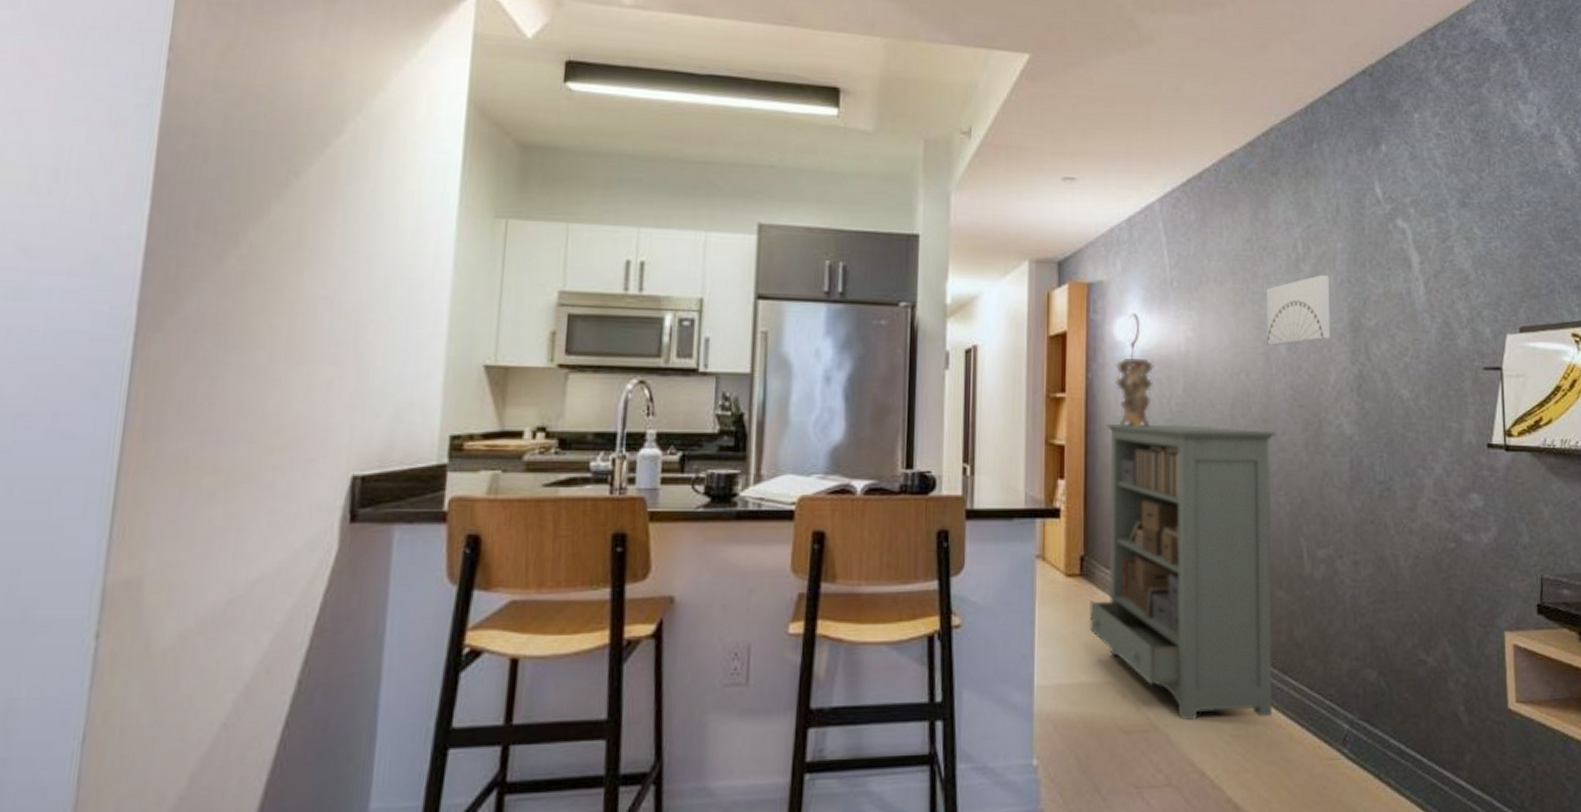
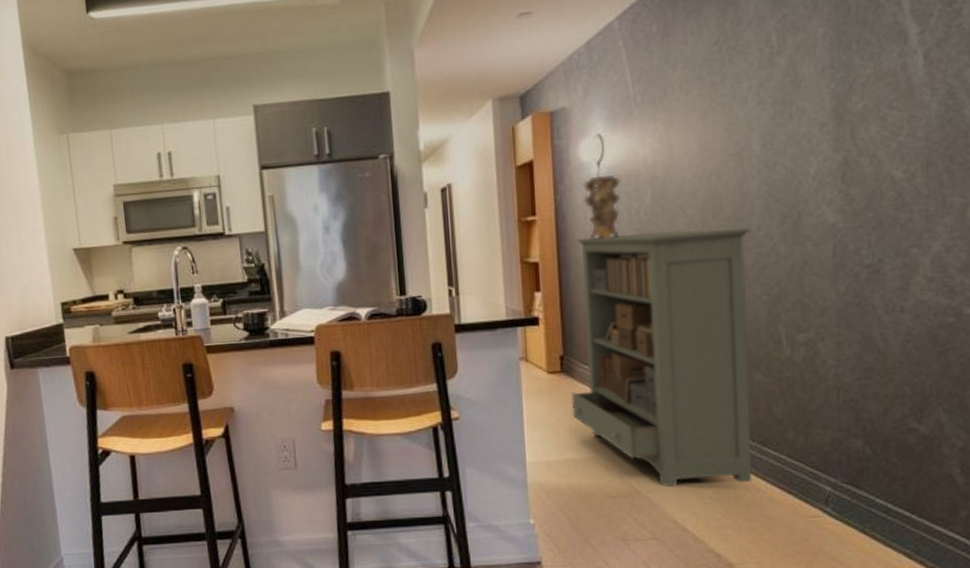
wall art: present [1266,275,1330,346] -> none [737,65,810,146]

